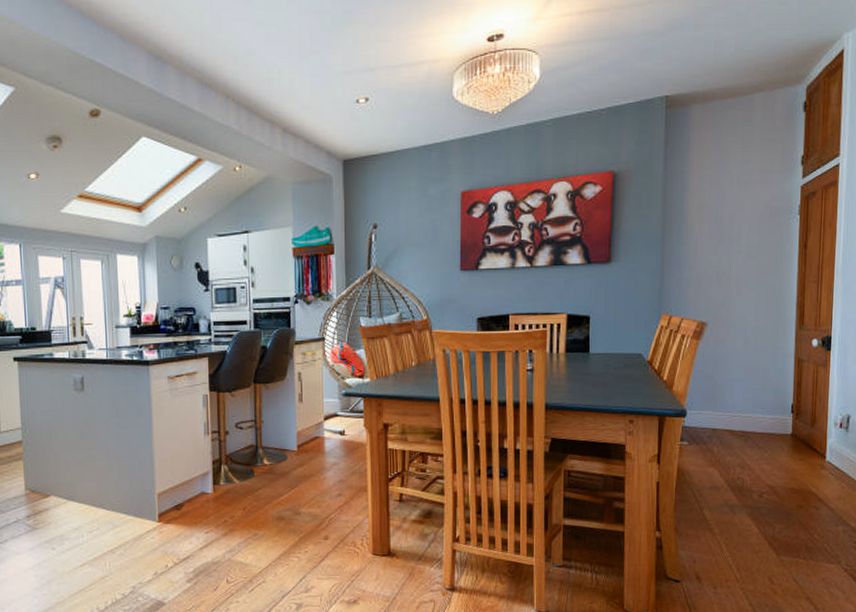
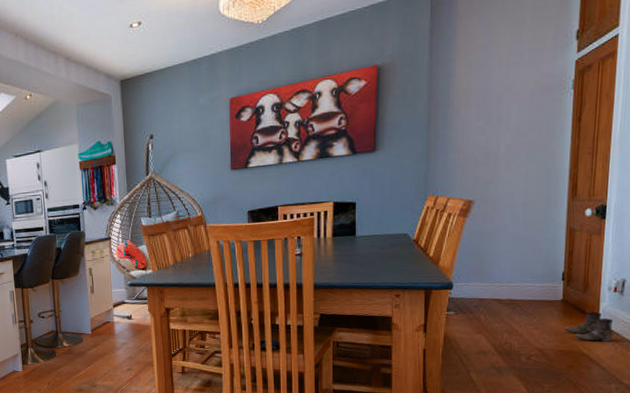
boots: none [794,448,840,481] -> present [564,311,613,342]

